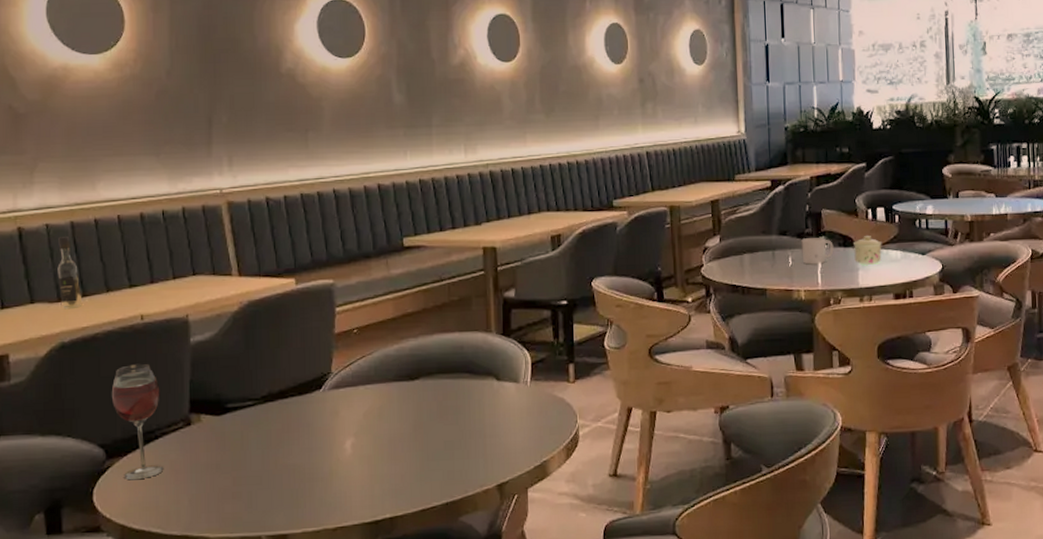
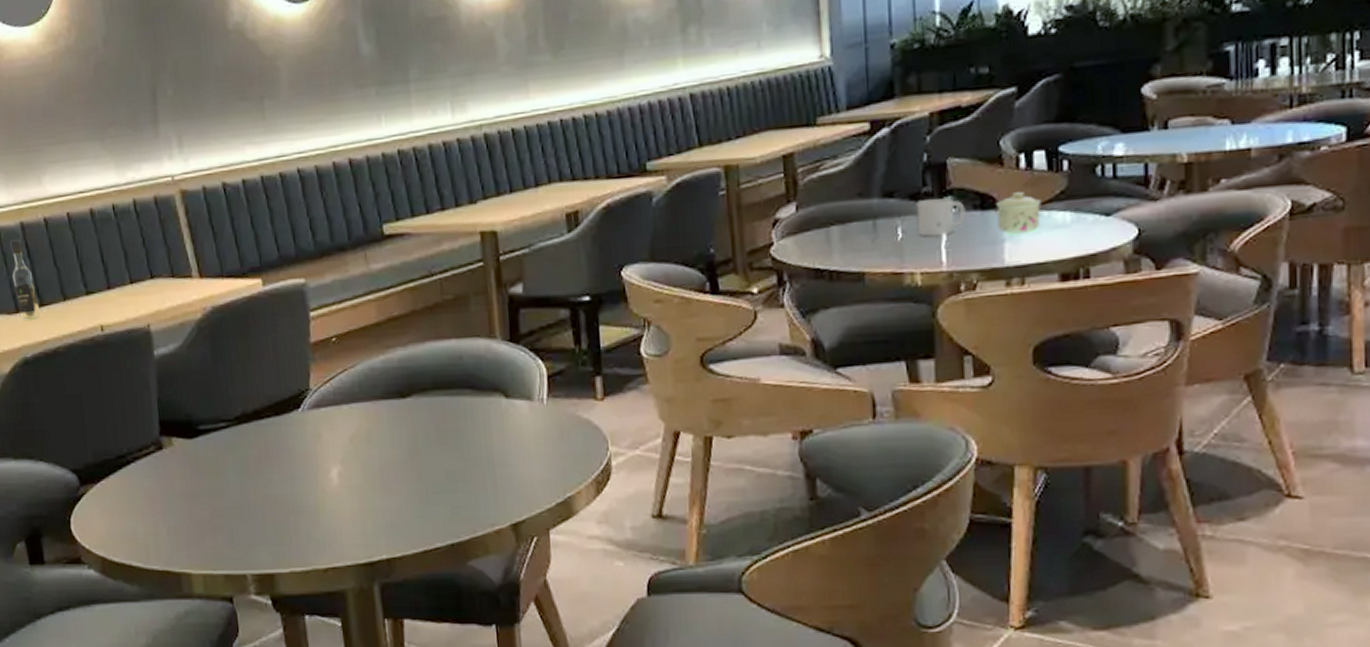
wineglass: present [111,363,164,480] -> none [78,380,139,509]

